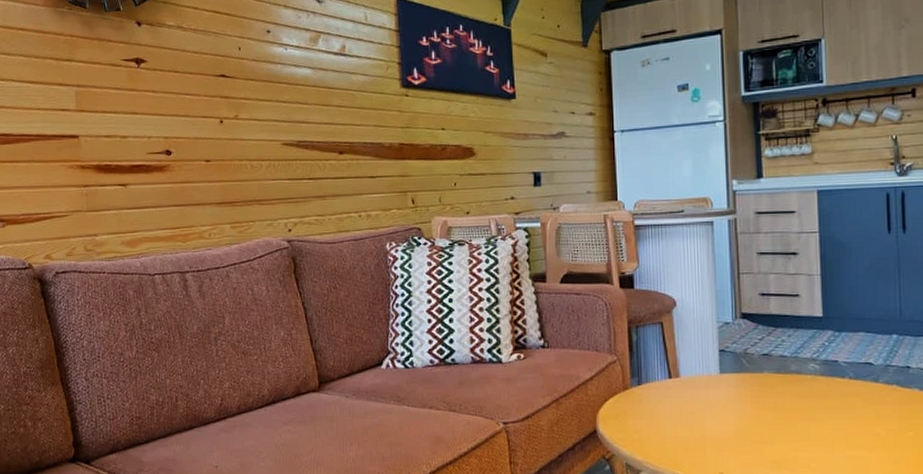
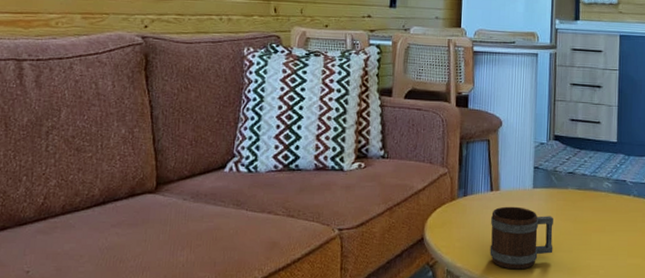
mug: none [672,394,750,463] -> present [489,206,553,270]

